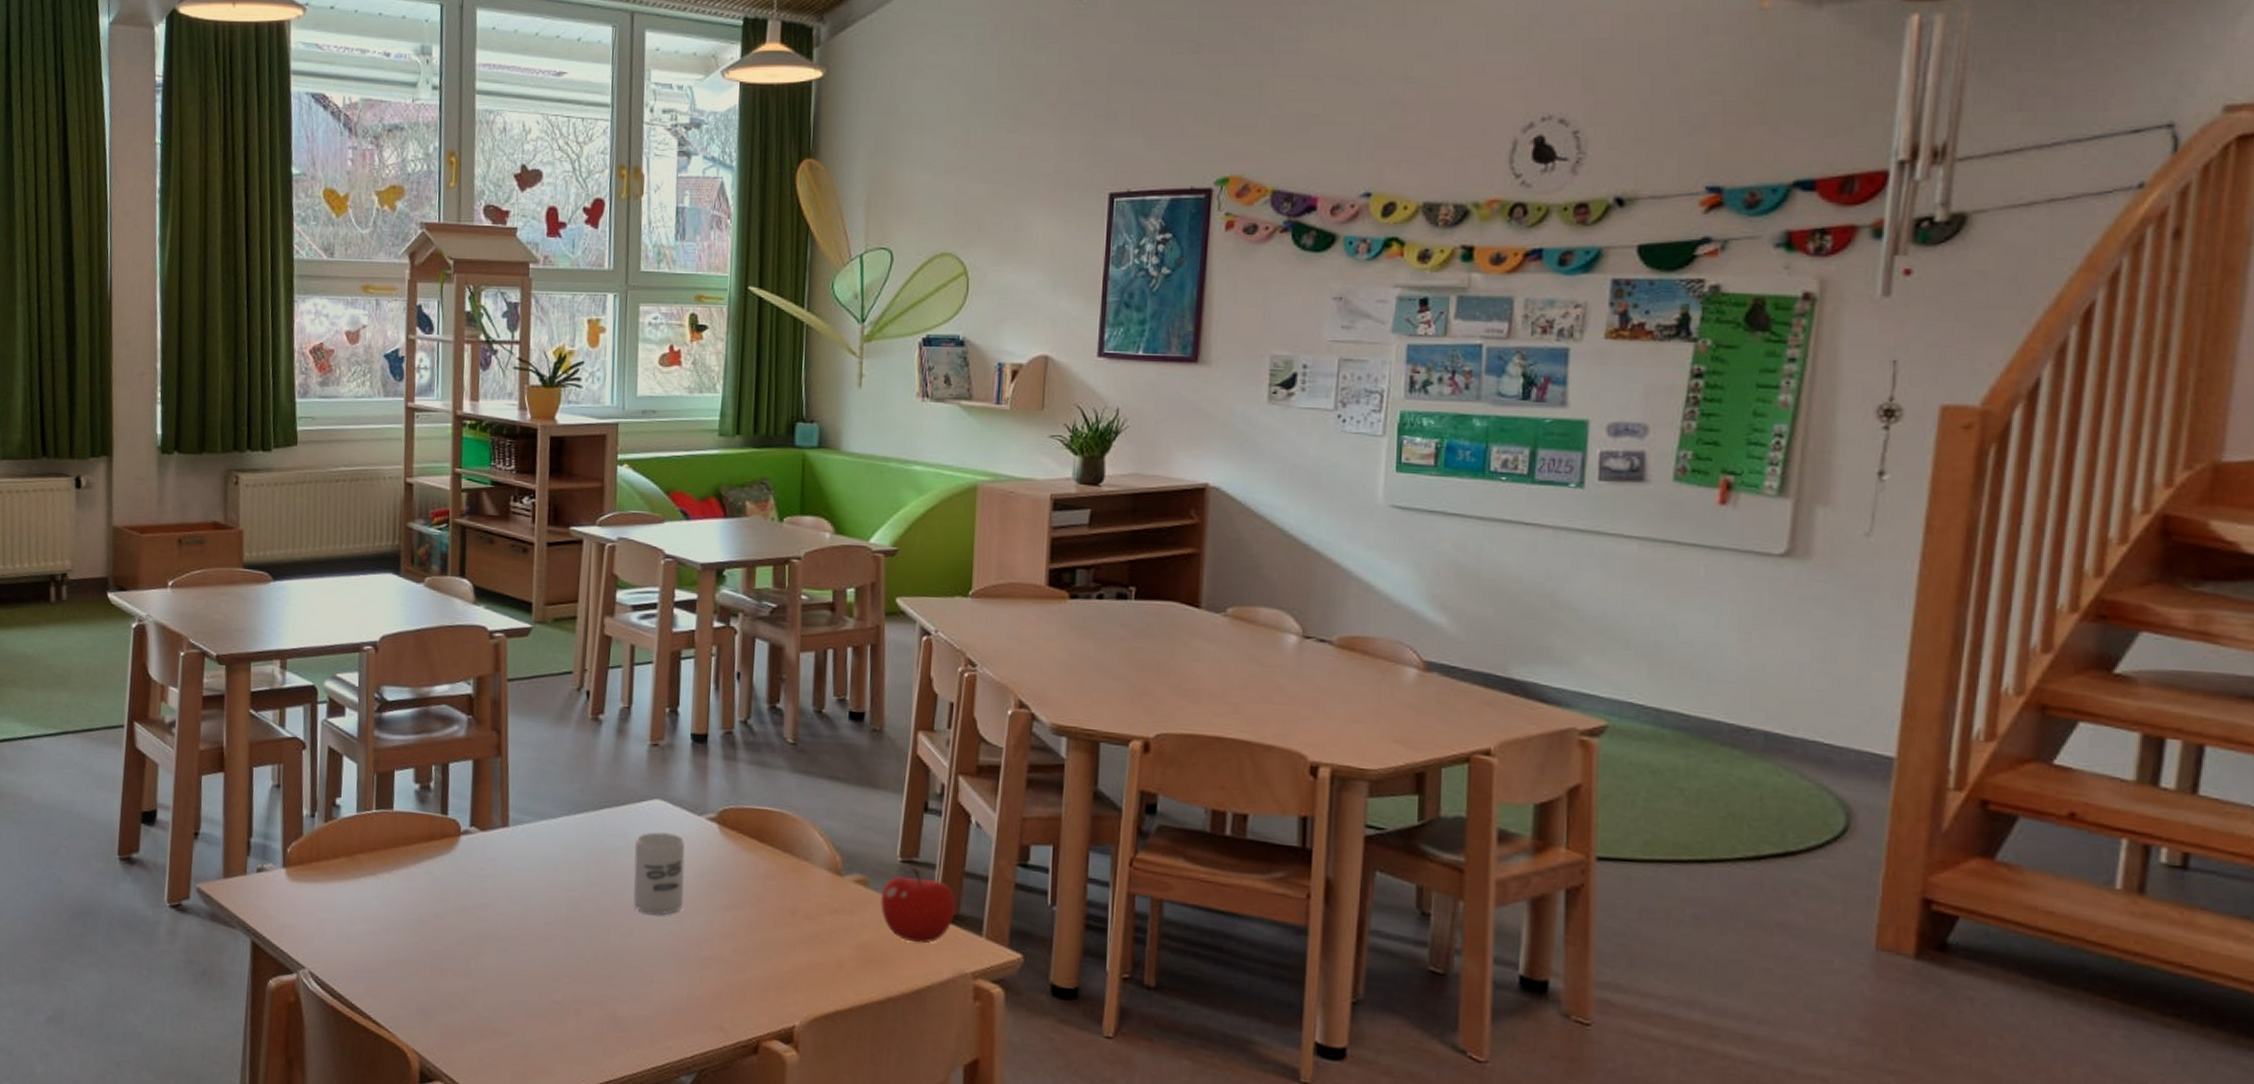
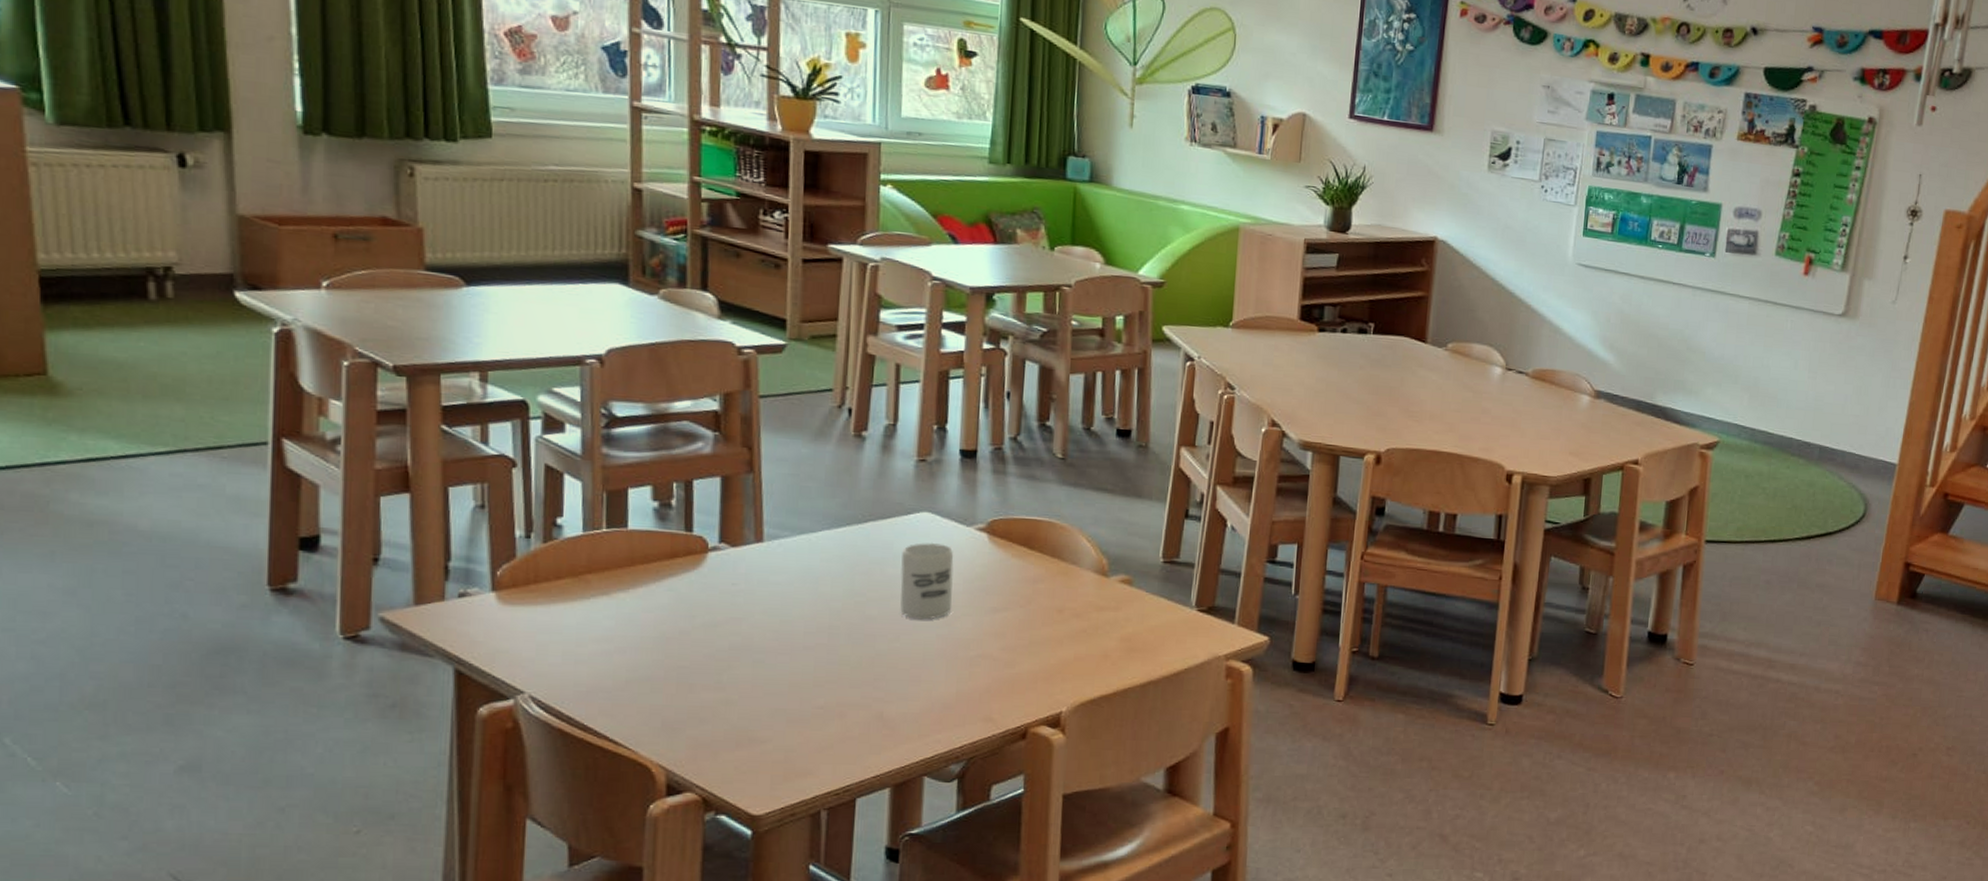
fruit: present [881,868,956,944] -> none [1144,567,1212,633]

